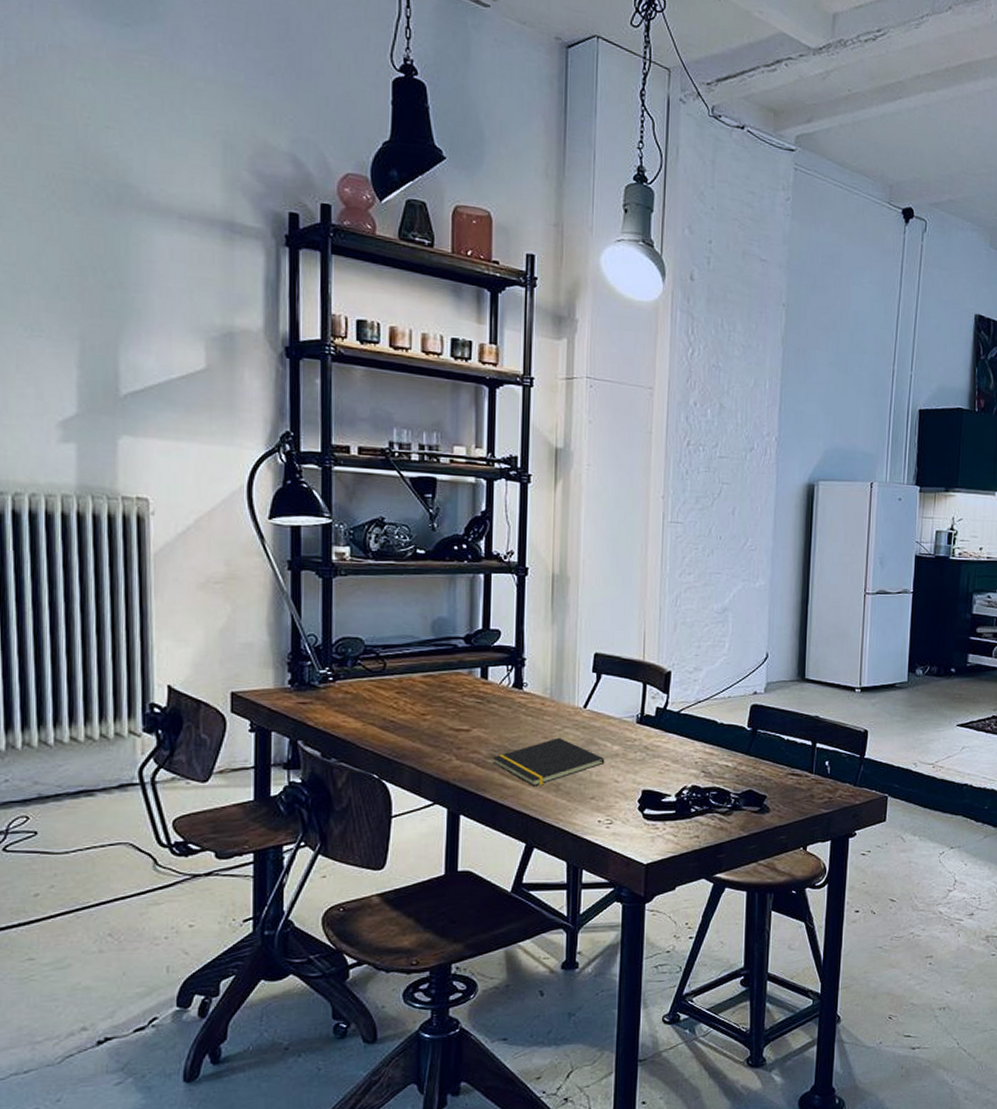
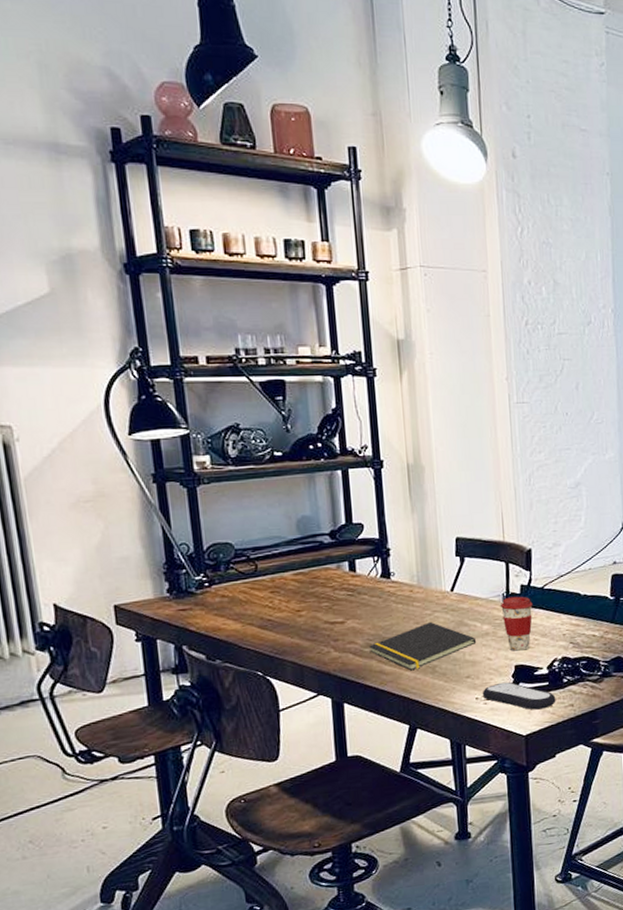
remote control: none [605,806,682,838] -> present [482,682,556,710]
coffee cup: none [633,718,667,775] -> present [500,596,533,651]

